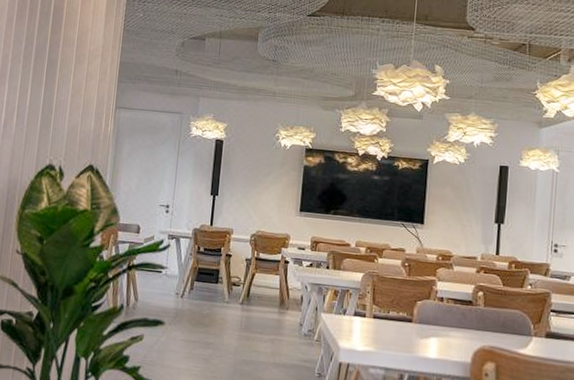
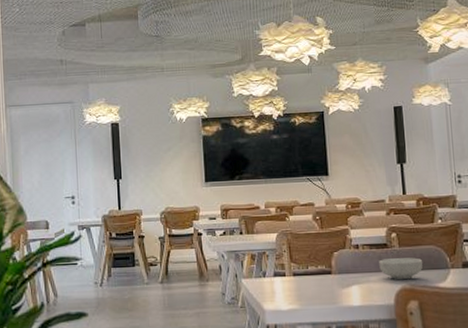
cereal bowl: none [461,316,506,340] -> present [379,257,423,279]

